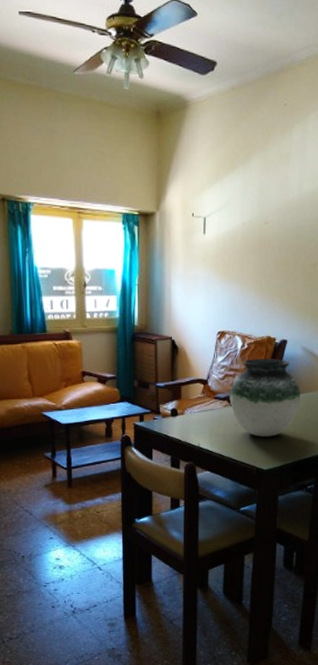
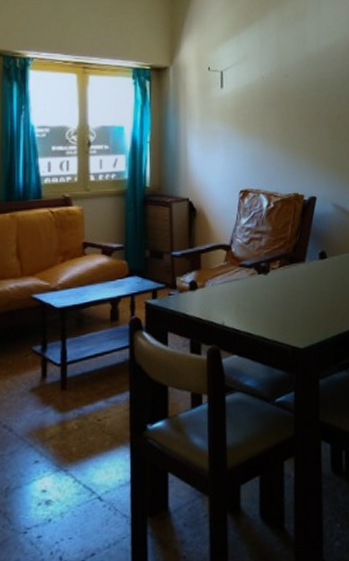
vase: present [229,359,300,437] -> none [256,218,336,309]

